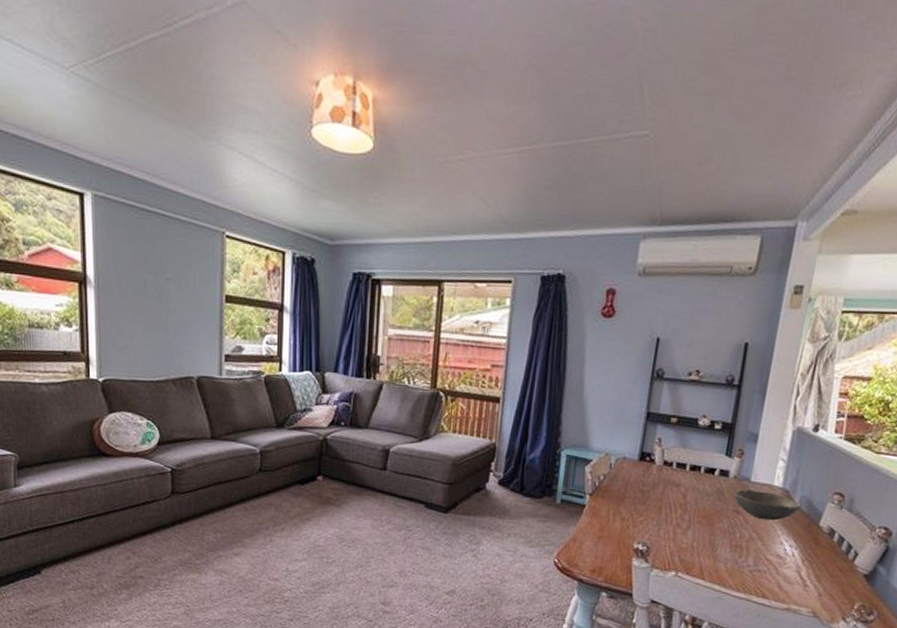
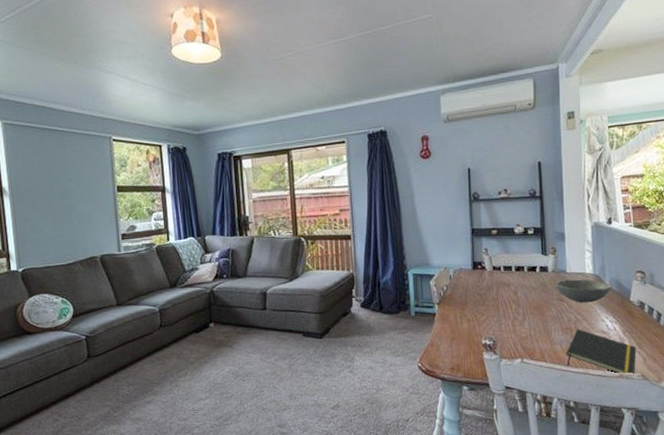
notepad: none [727,548,814,611] -> present [566,329,637,376]

